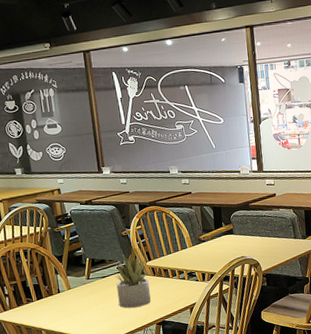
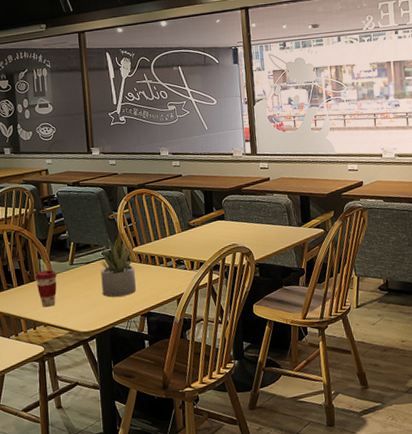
coffee cup: none [53,284,75,319] -> present [35,270,58,307]

